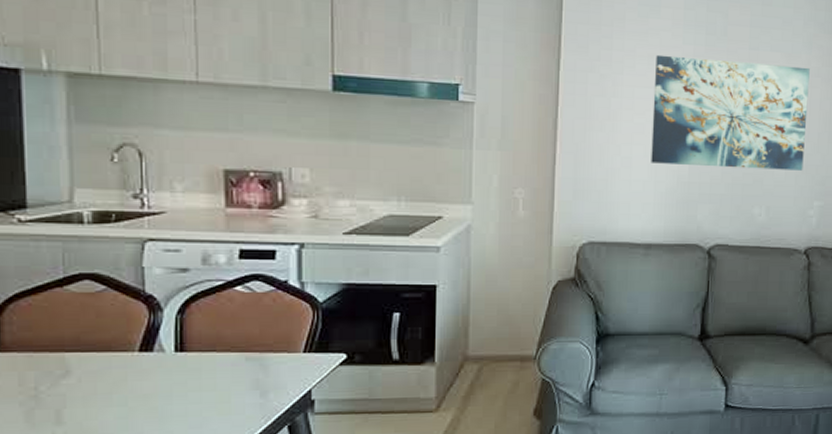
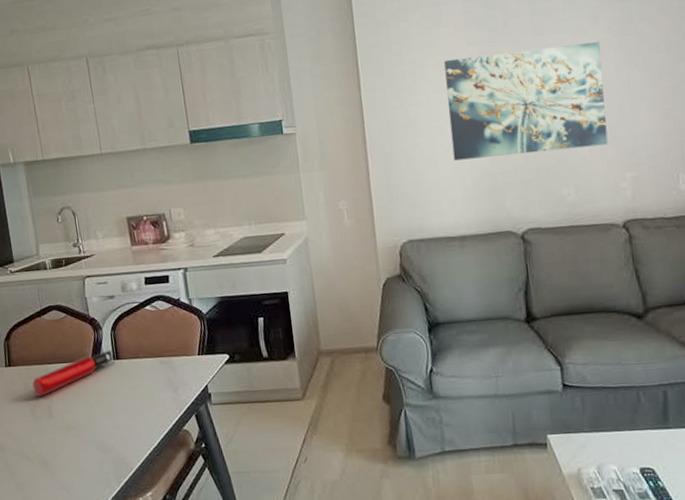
water bottle: none [34,338,176,395] -> present [32,350,114,397]

